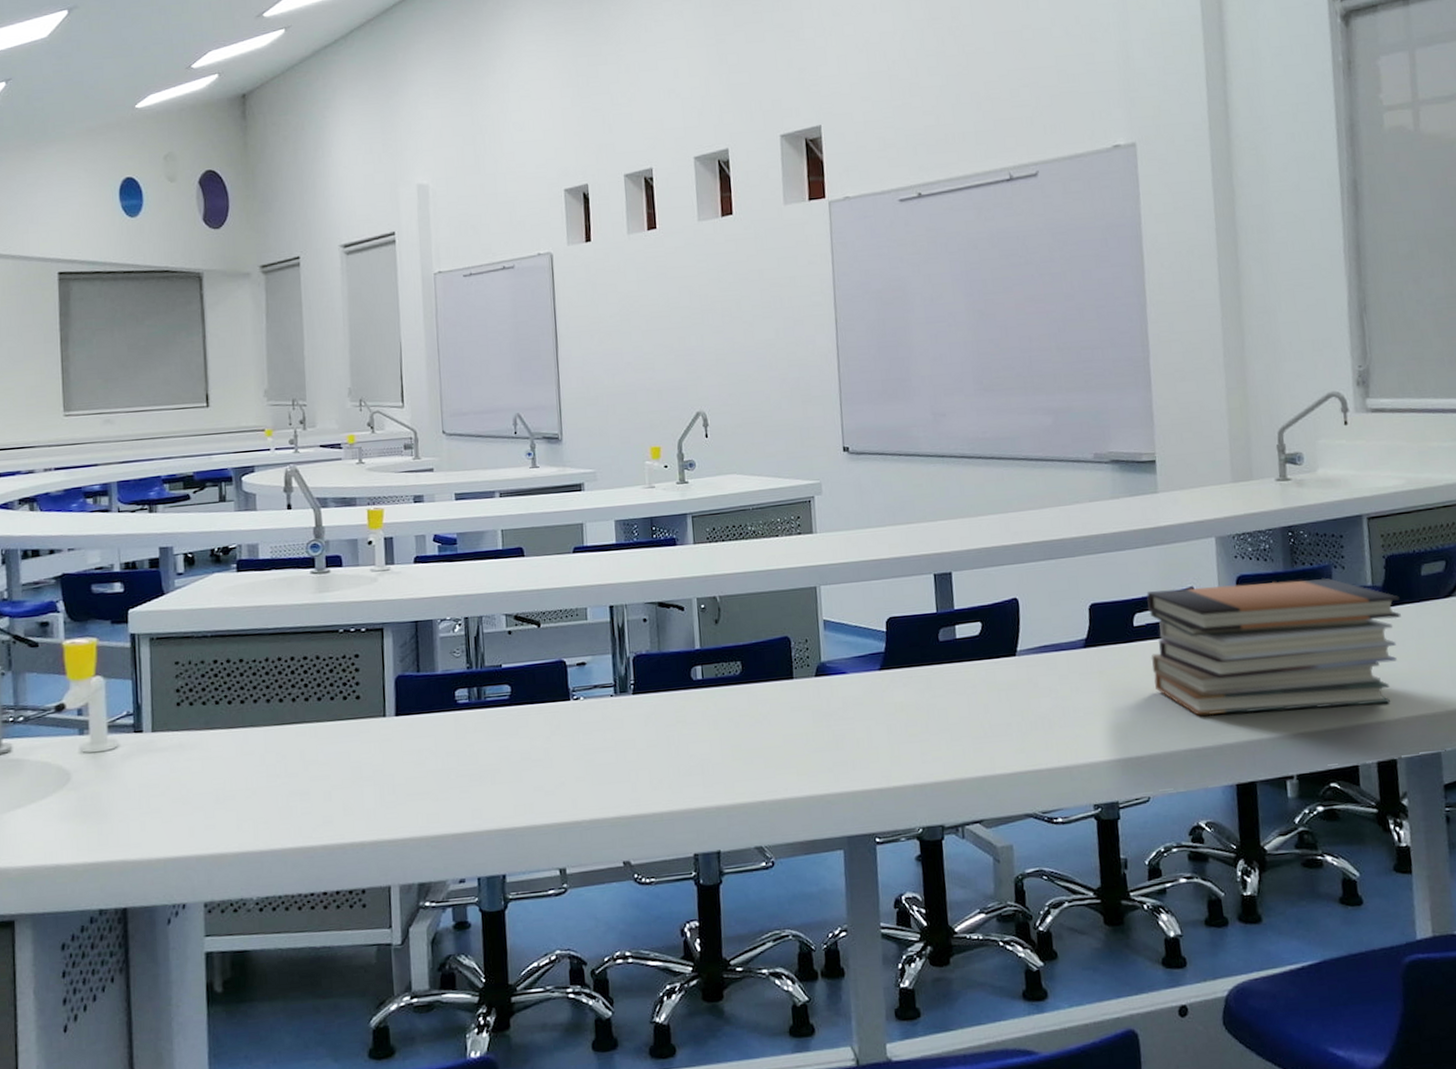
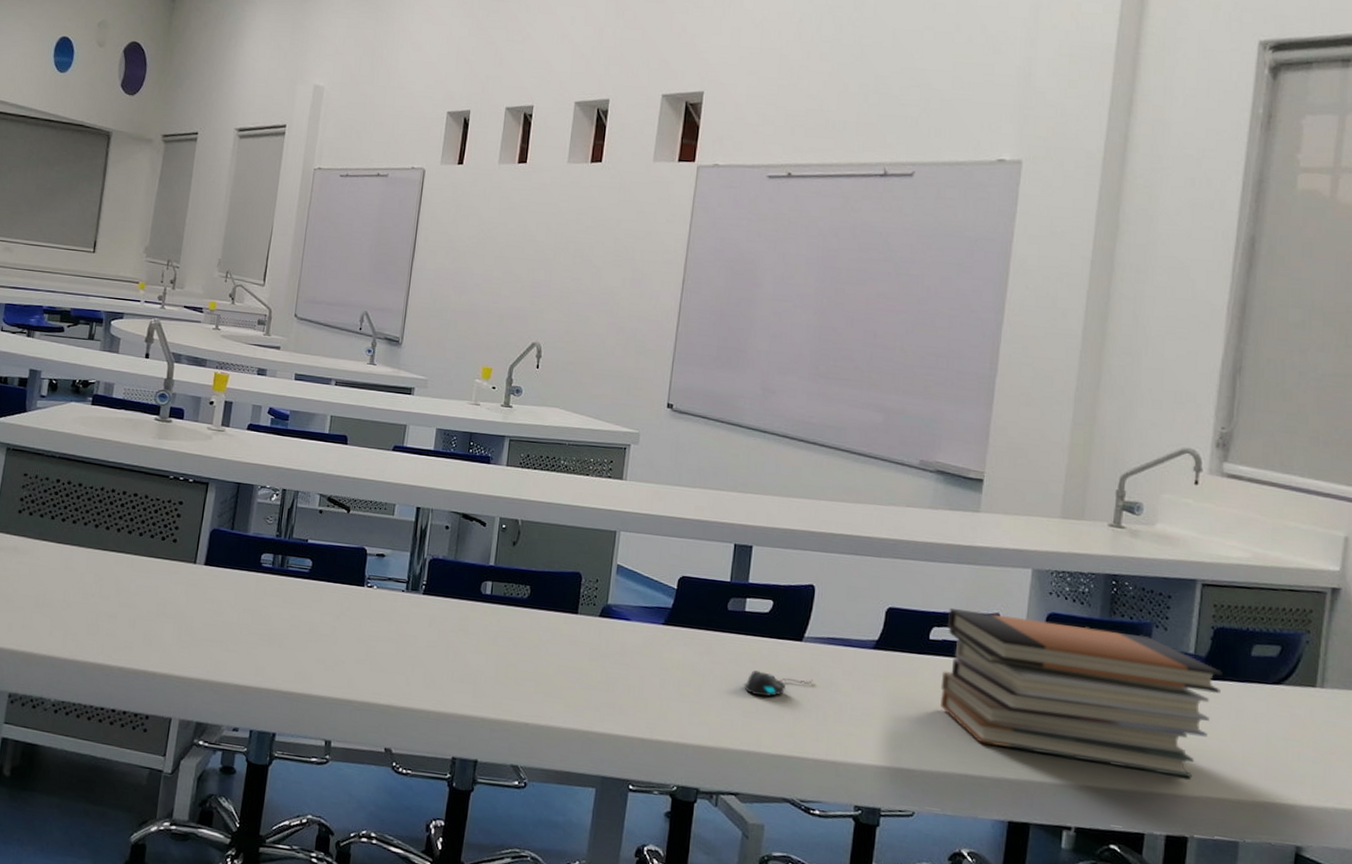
mouse: none [967,691,1033,720] -> present [743,670,813,698]

